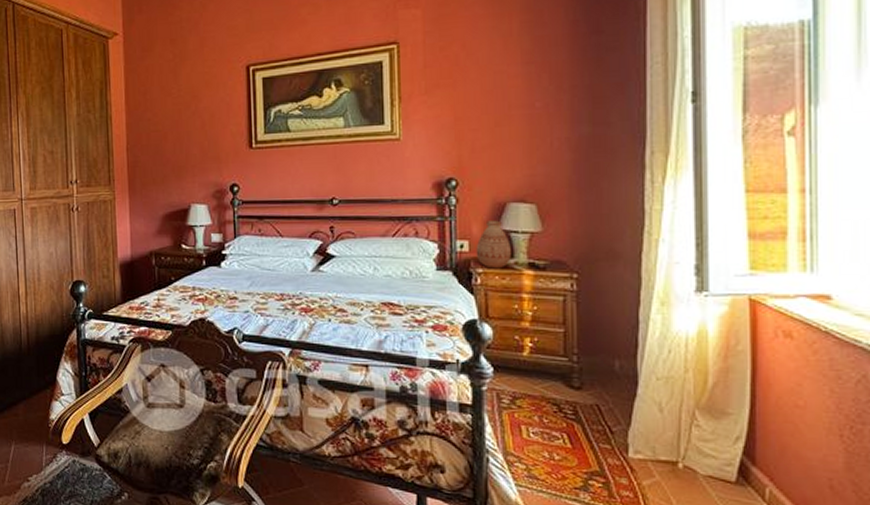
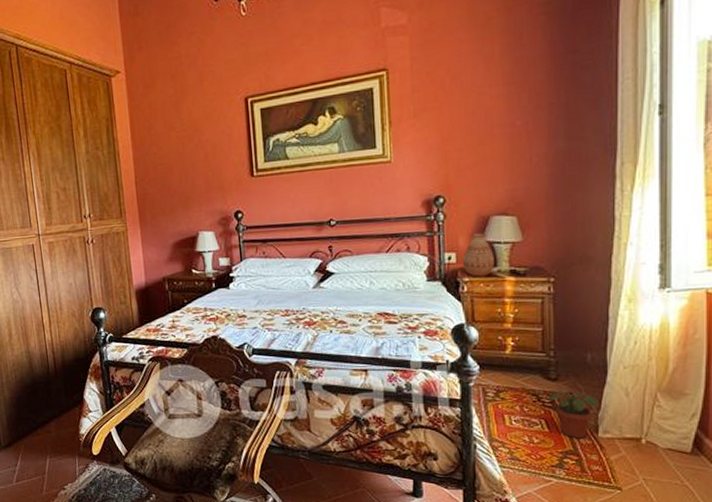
potted plant: none [569,401,630,459] -> present [547,390,600,439]

